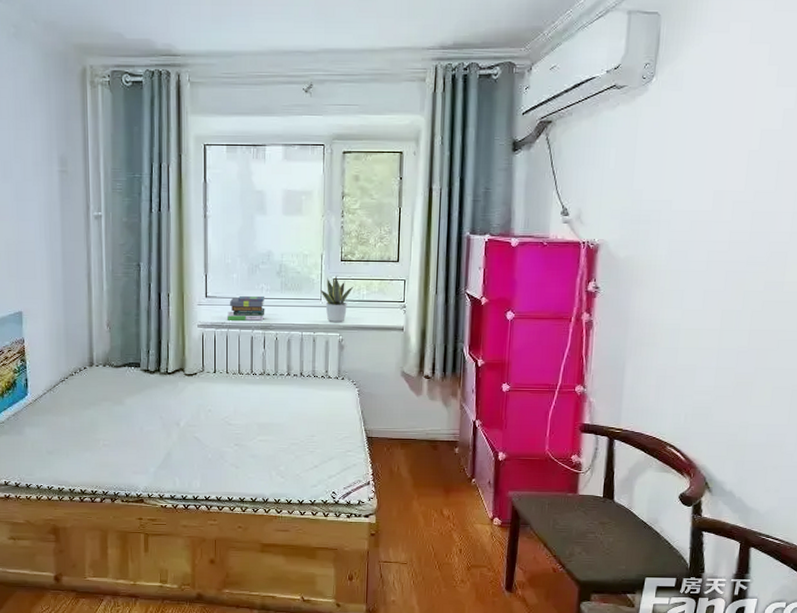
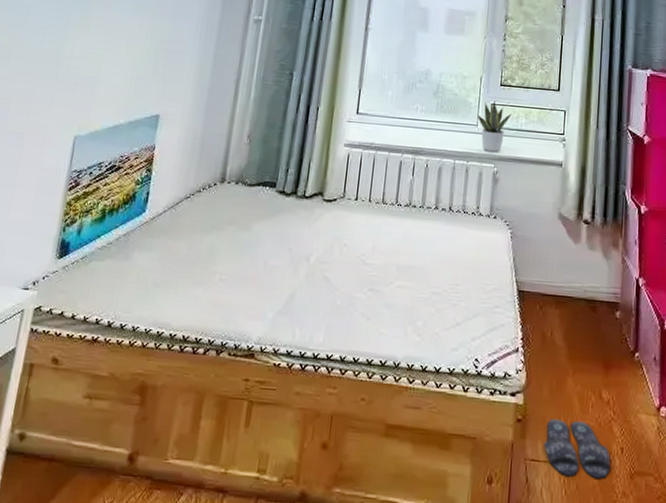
books: present [228,295,265,321] -> none [377,115,419,144]
slippers: none [394,531,451,572] -> present [544,418,611,480]

